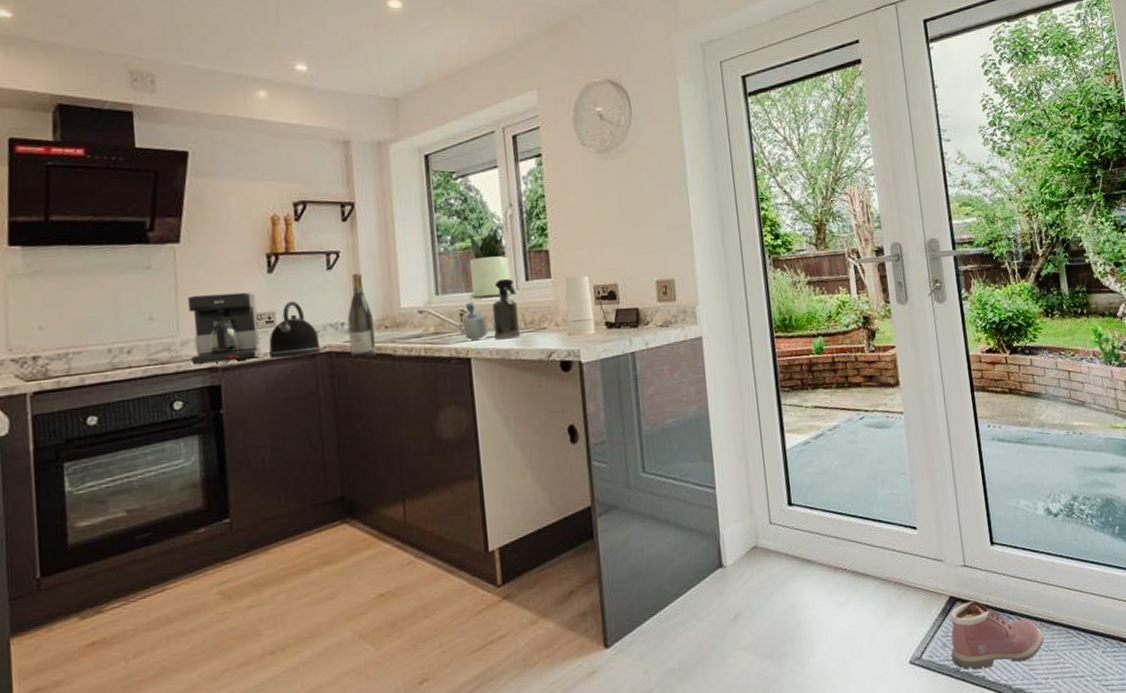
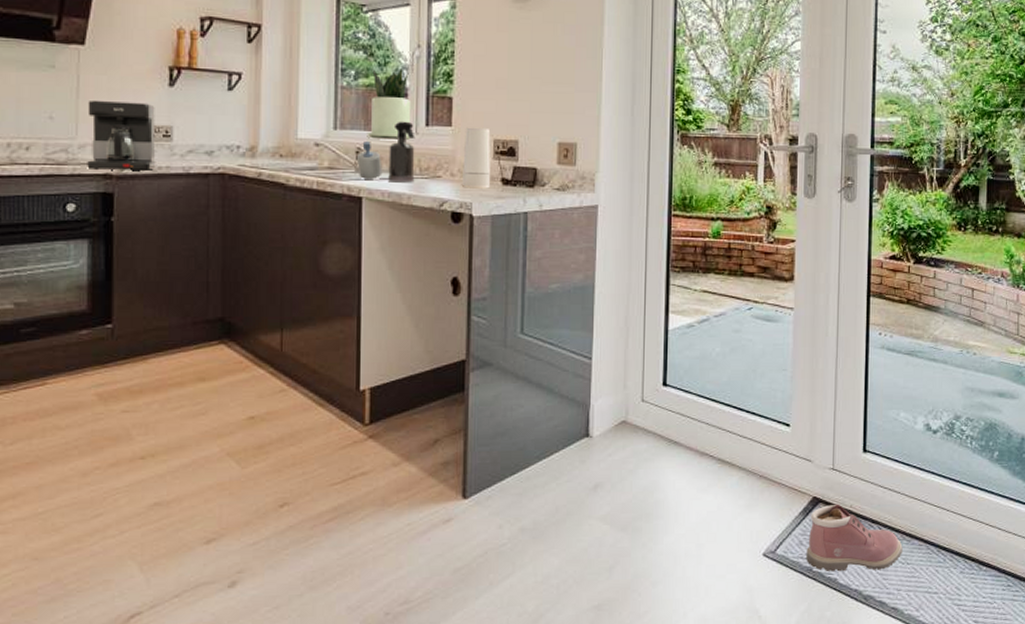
kettle: present [268,301,322,359] -> none [162,117,216,175]
wine bottle: present [347,273,377,358] -> none [243,97,270,183]

